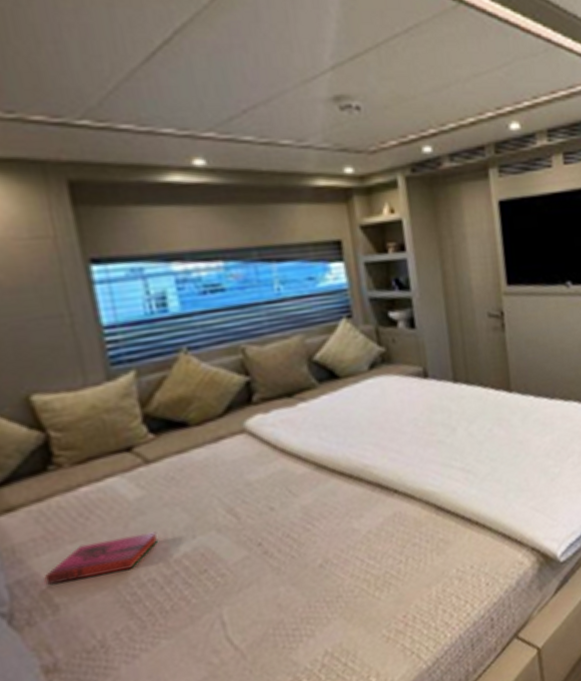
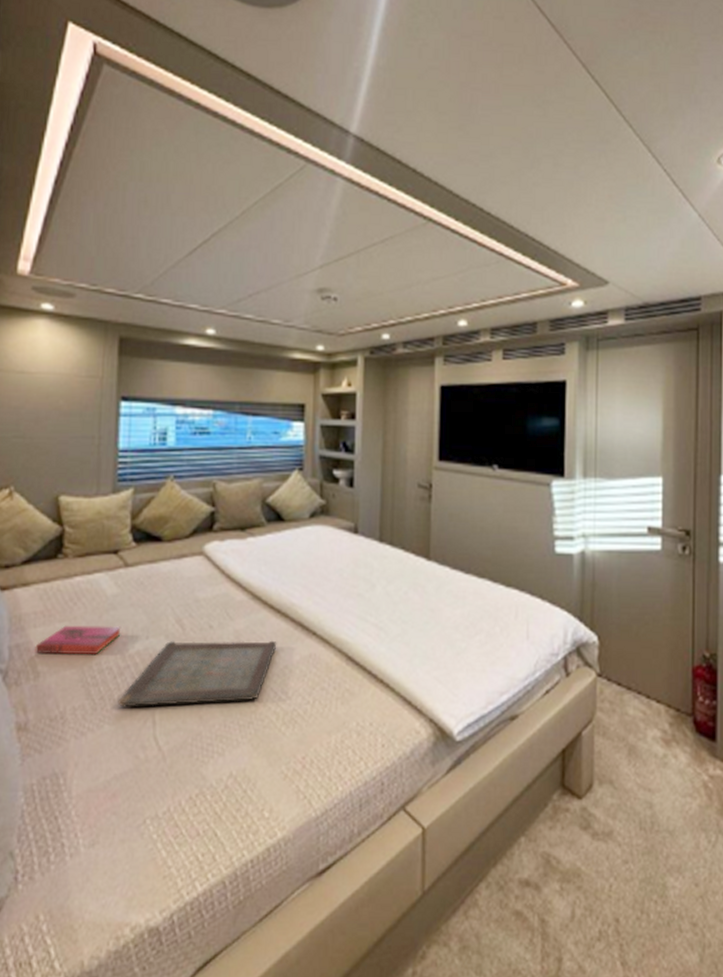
serving tray: none [171,508,355,618] -> present [118,640,277,707]

